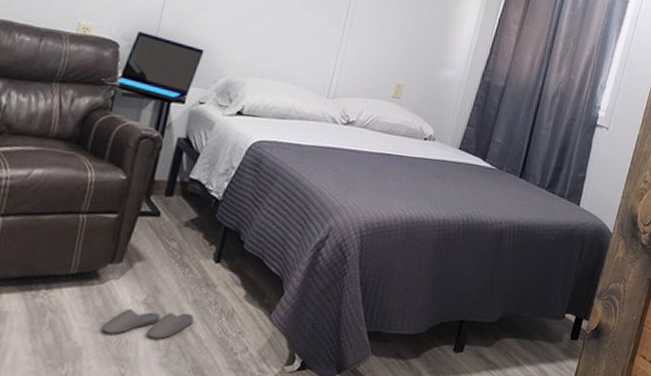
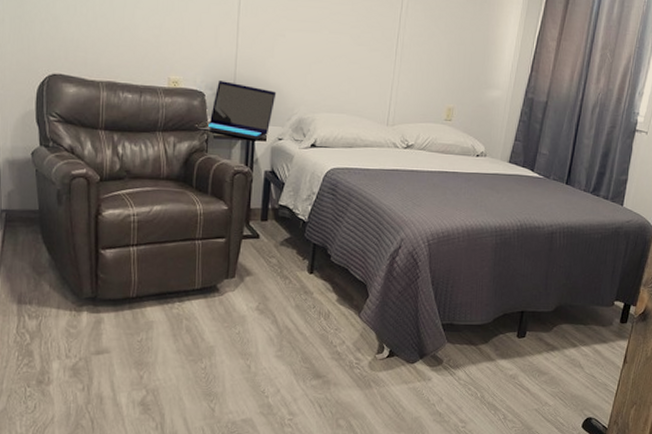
slippers: present [101,308,194,339] -> none [226,314,298,337]

